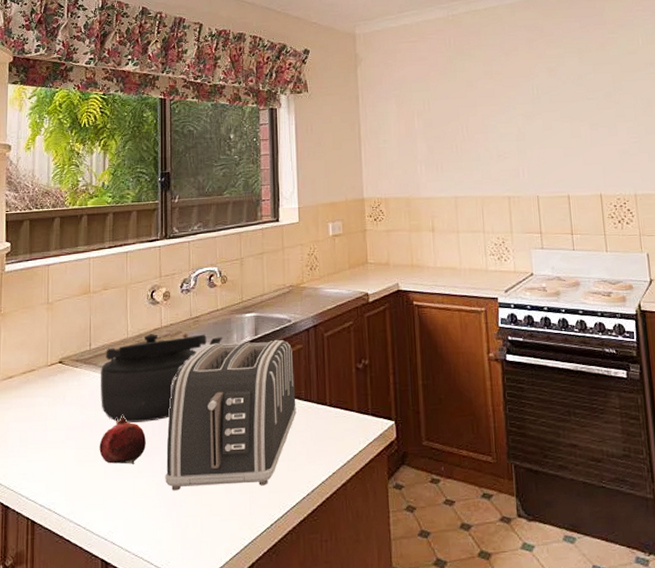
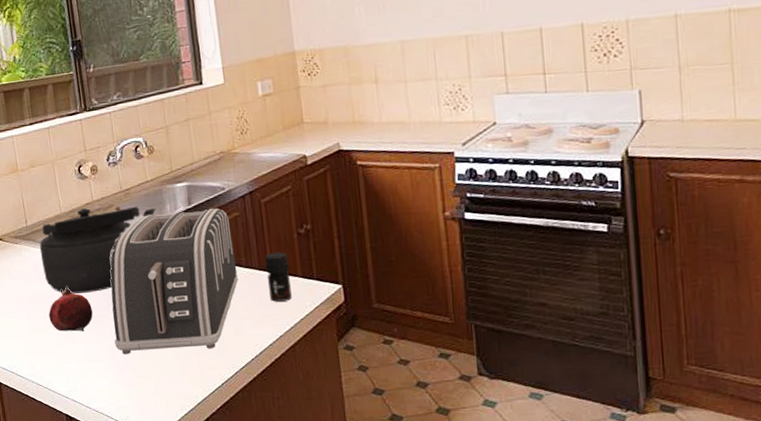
jar: none [323,386,347,437] -> present [264,252,292,302]

